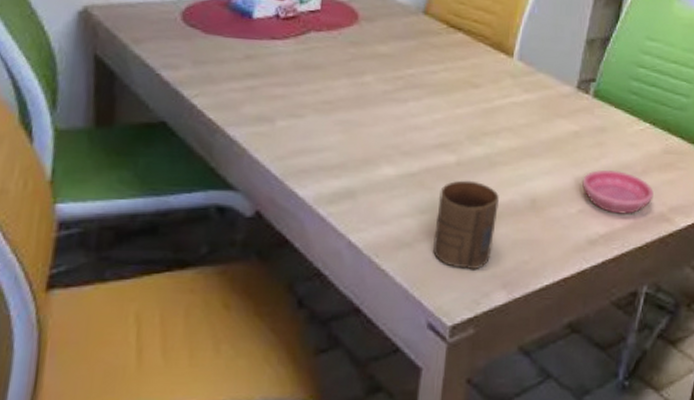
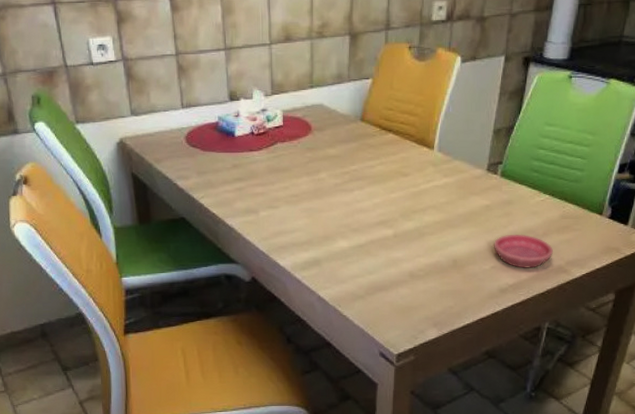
cup: present [433,180,499,270] -> none [380,248,428,314]

